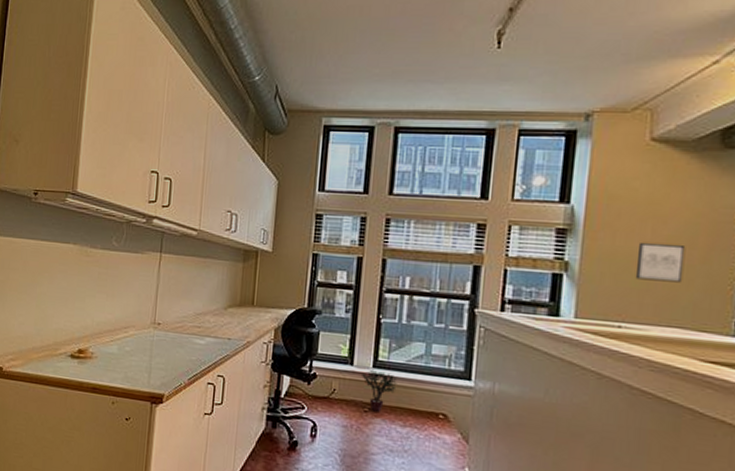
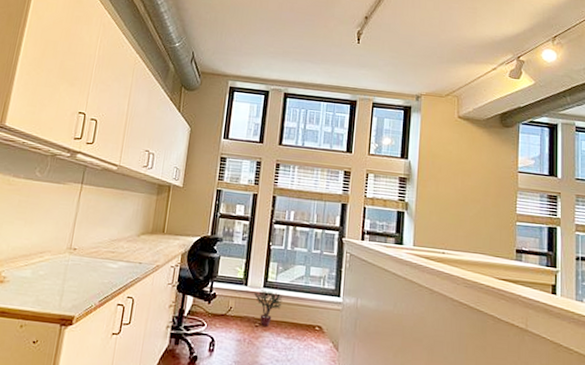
wall art: present [635,242,686,283] -> none [452,189,483,220]

